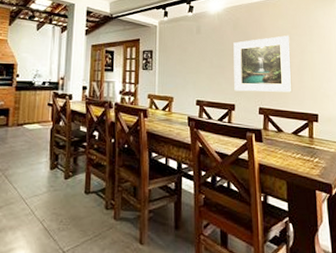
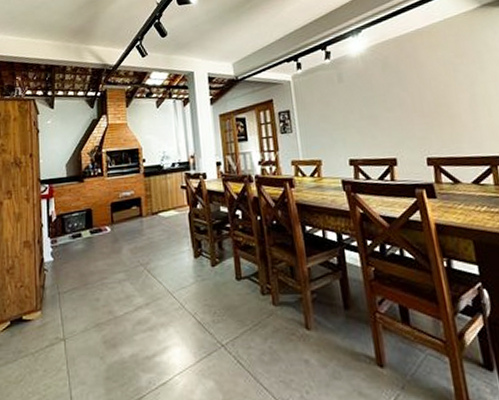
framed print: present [233,35,292,93] -> none [384,67,466,143]

